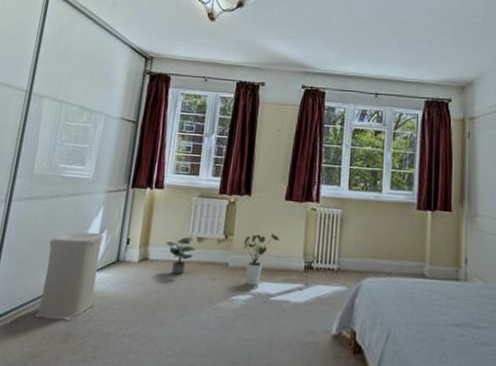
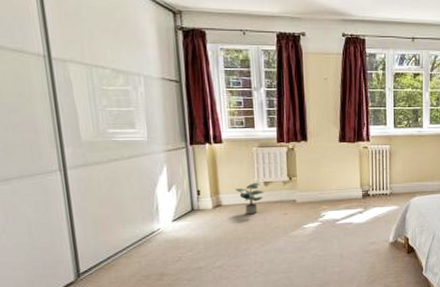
laundry basket: present [35,231,103,321] -> none [120,189,179,265]
house plant: present [243,233,279,286] -> none [307,171,338,215]

